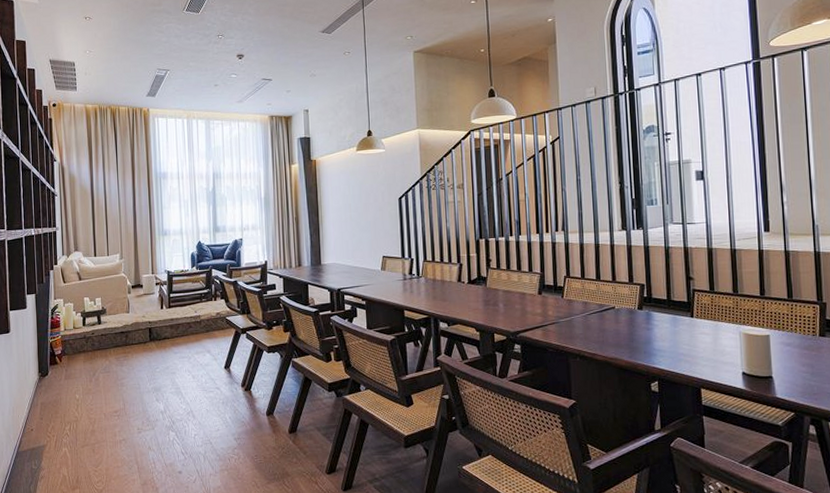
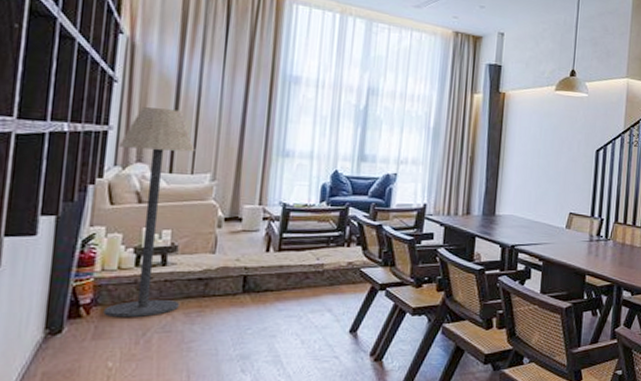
floor lamp: none [63,210,112,363] -> present [103,107,196,318]

